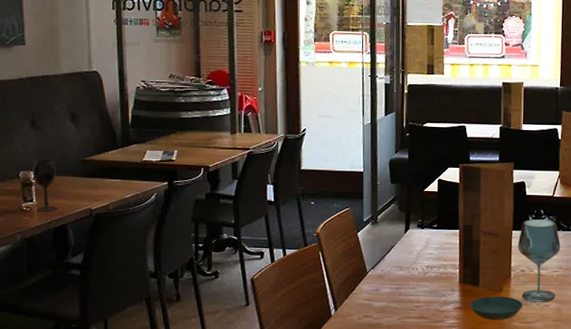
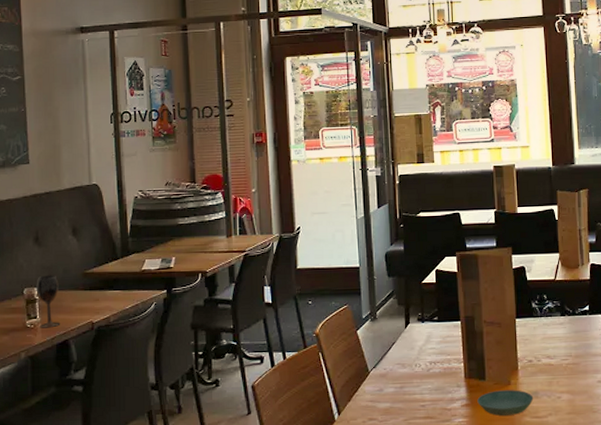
wine glass: present [517,218,561,302] -> none [522,304,568,394]

